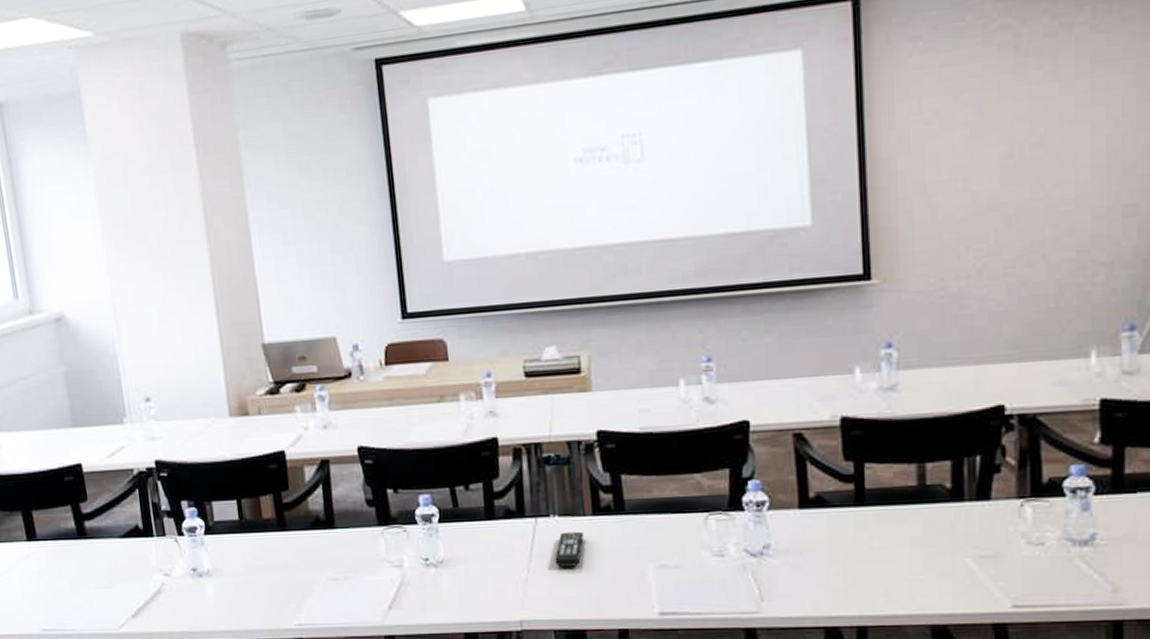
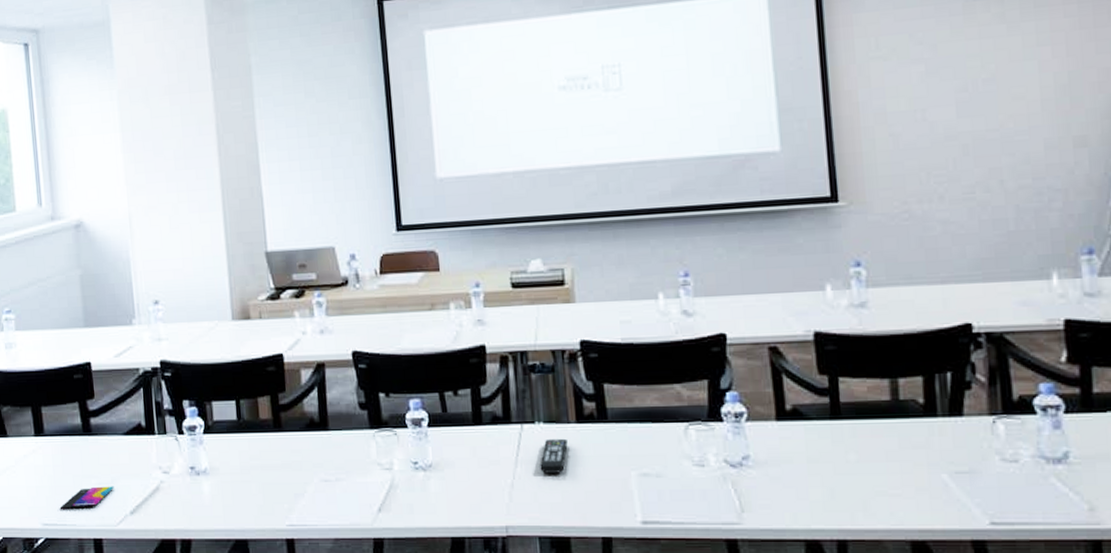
smartphone: none [58,590,114,614] -> present [59,486,114,509]

